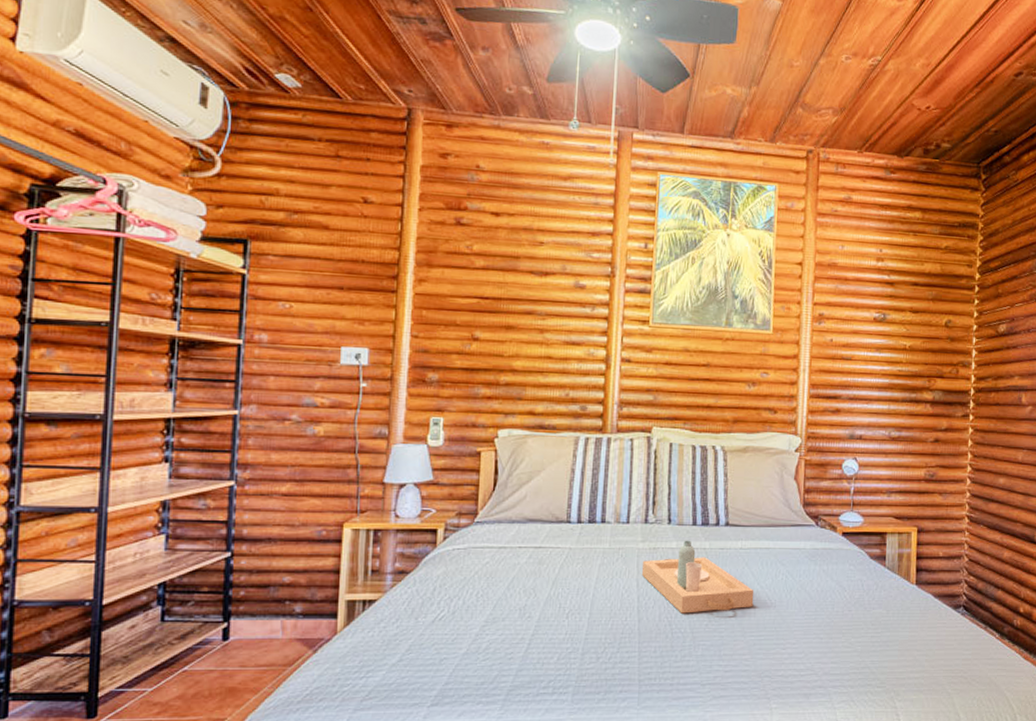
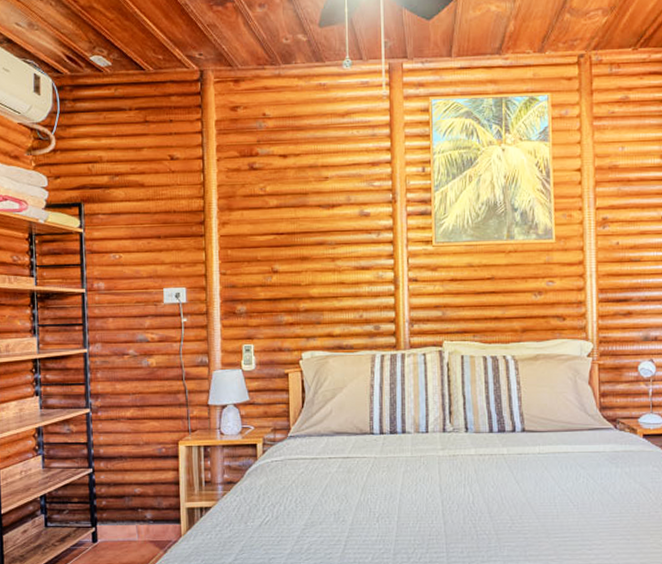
serving tray: present [642,540,754,614] -> none [444,447,556,516]

